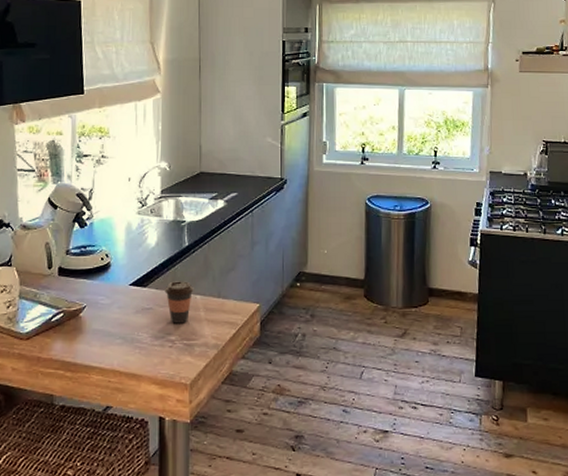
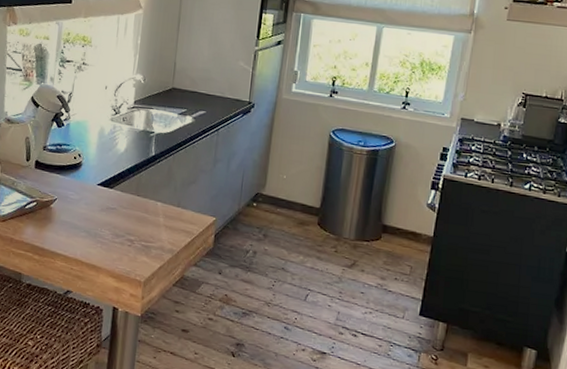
coffee cup: present [165,281,194,323] -> none [129,186,156,226]

